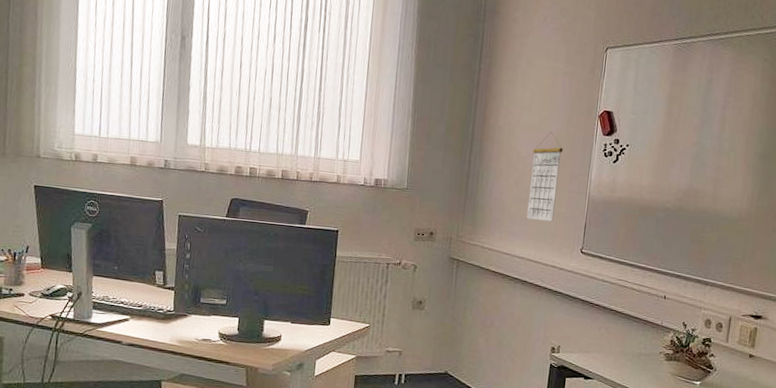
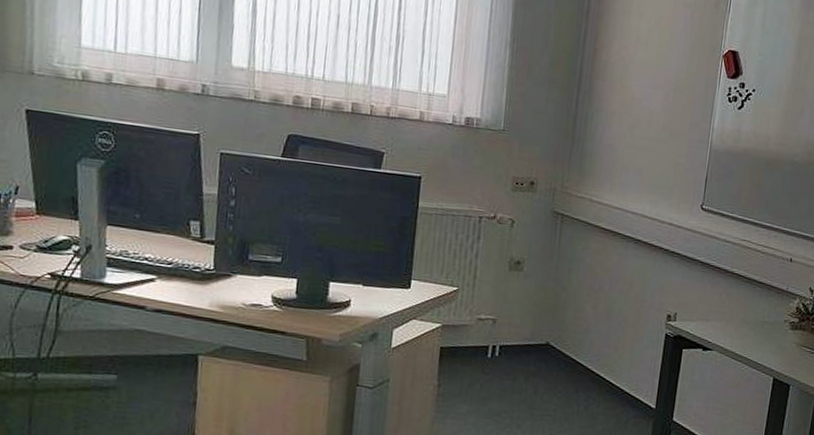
calendar: present [526,131,563,222] -> none [641,70,684,173]

